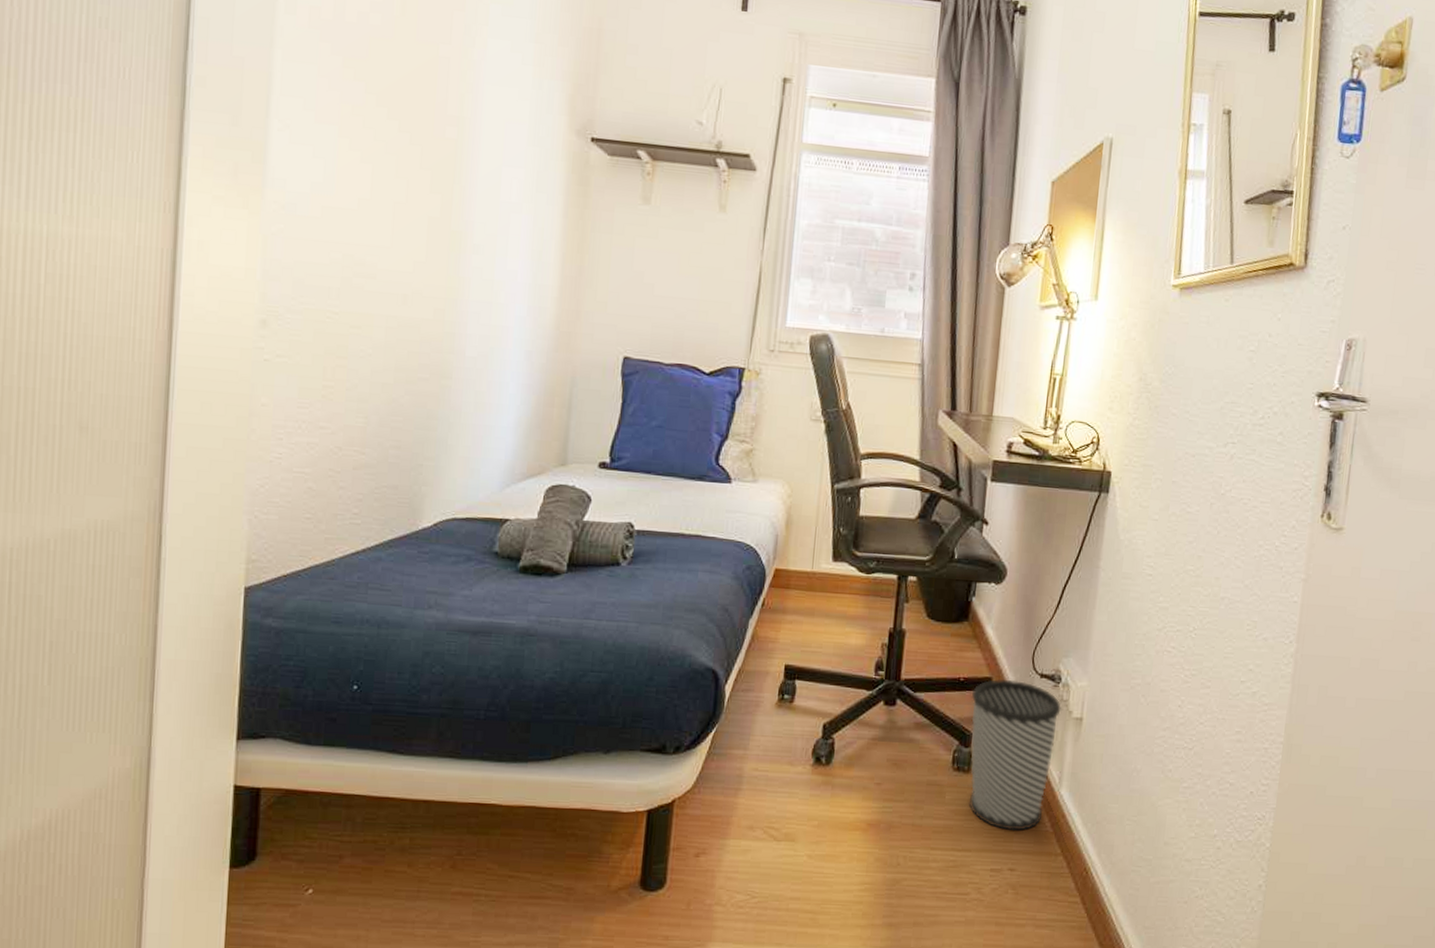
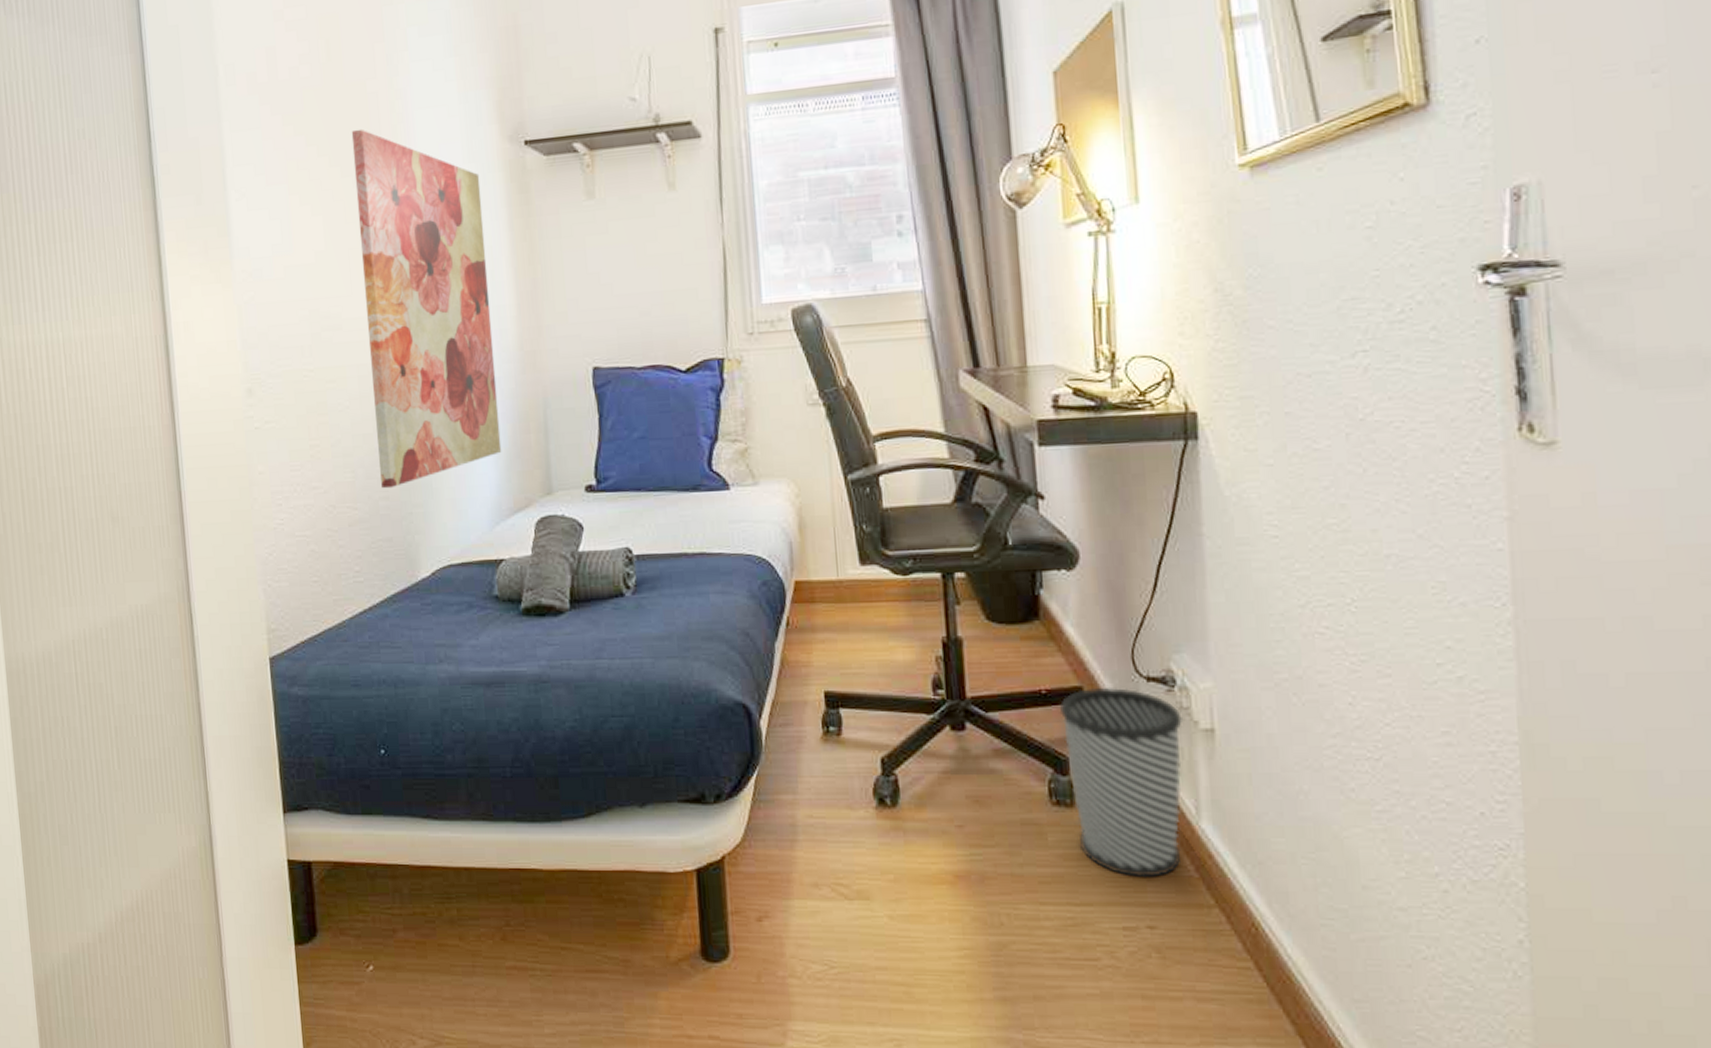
wall art: none [394,88,542,439] -> present [351,129,502,489]

